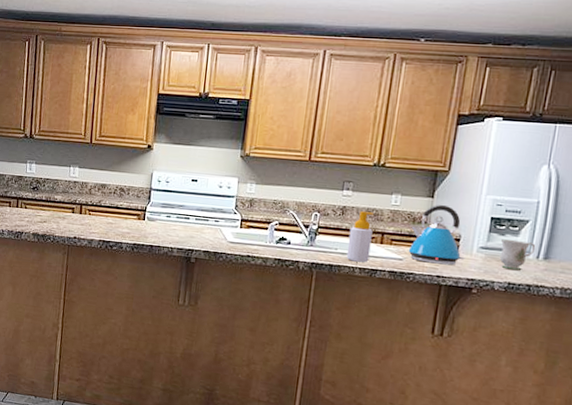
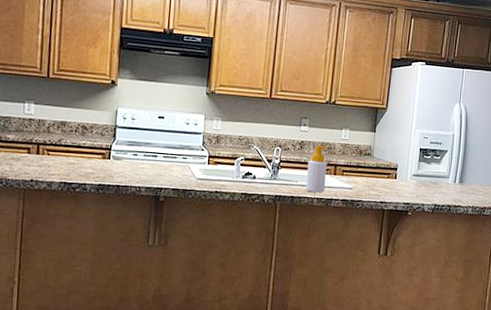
kettle: present [408,205,465,265] -> none [357,138,402,192]
mug: present [499,238,536,271] -> none [427,166,453,194]

